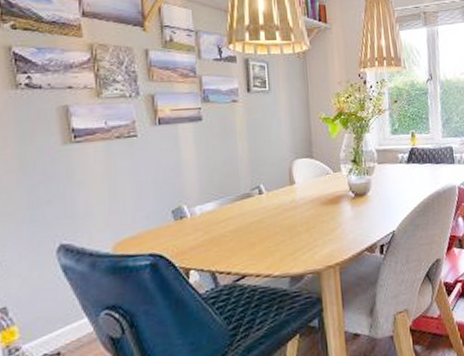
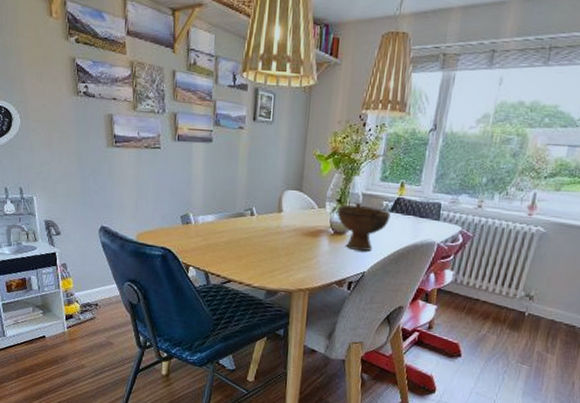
bowl: none [353,159,409,211] -> present [337,202,391,251]

